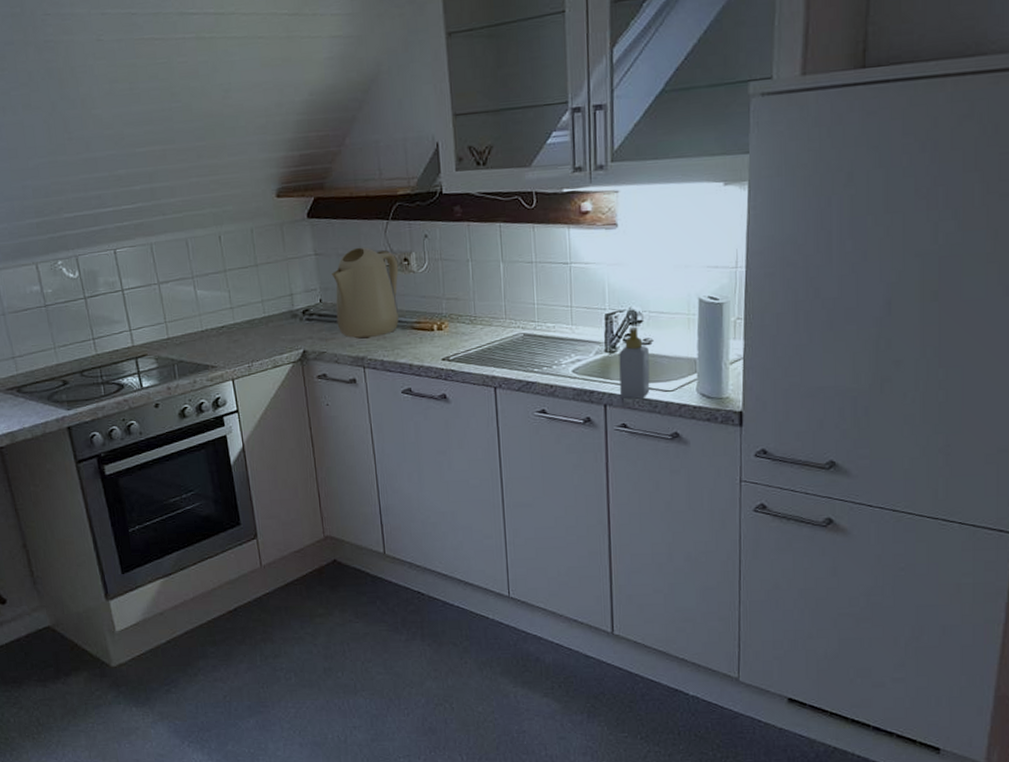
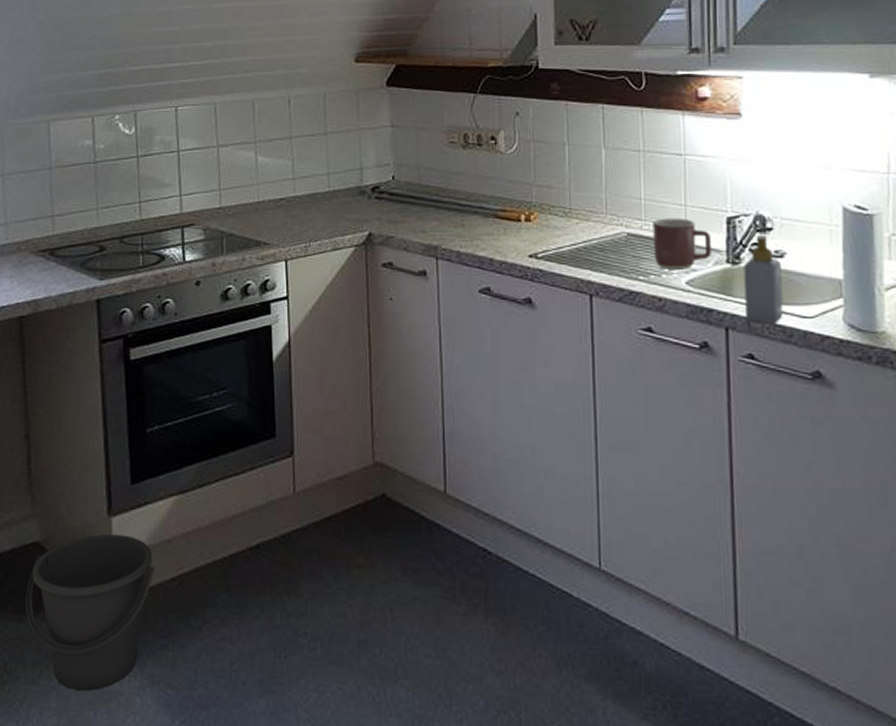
bucket: none [46,613,153,730] -> present [25,533,155,691]
kettle: present [331,247,399,338] -> none [408,121,484,223]
mug: none [544,317,594,361] -> present [652,218,713,270]

